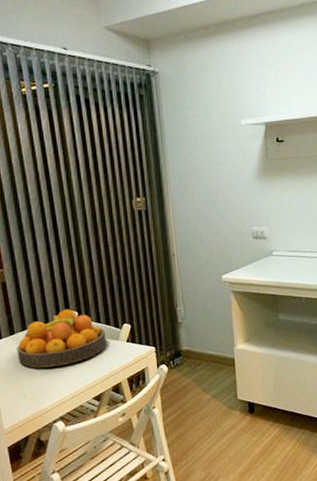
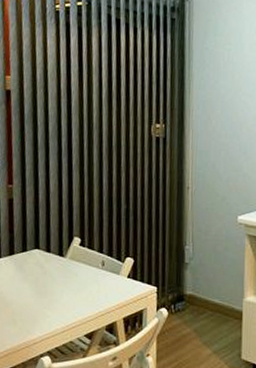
fruit bowl: present [17,308,107,368] -> none [13,234,107,295]

